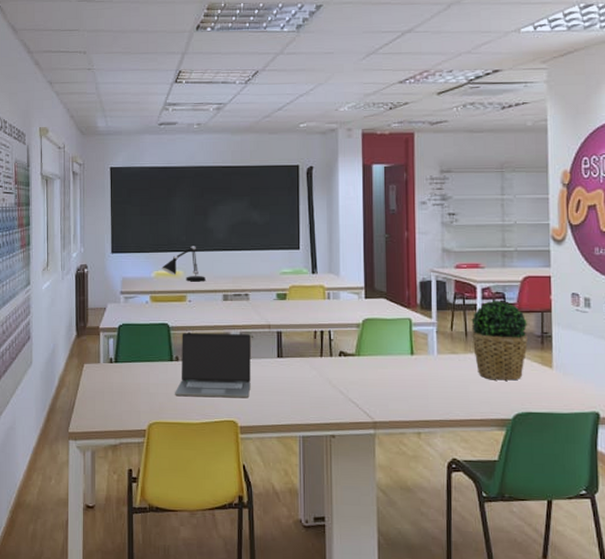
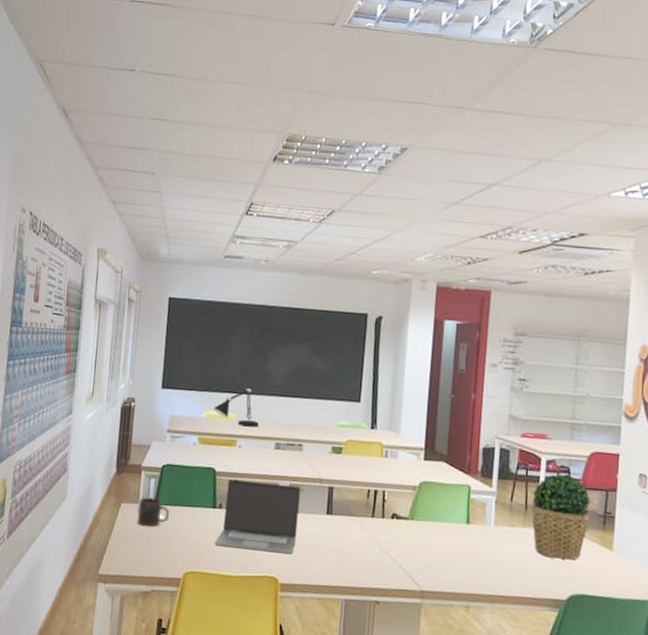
mug: none [99,356,129,383] -> present [136,497,169,527]

